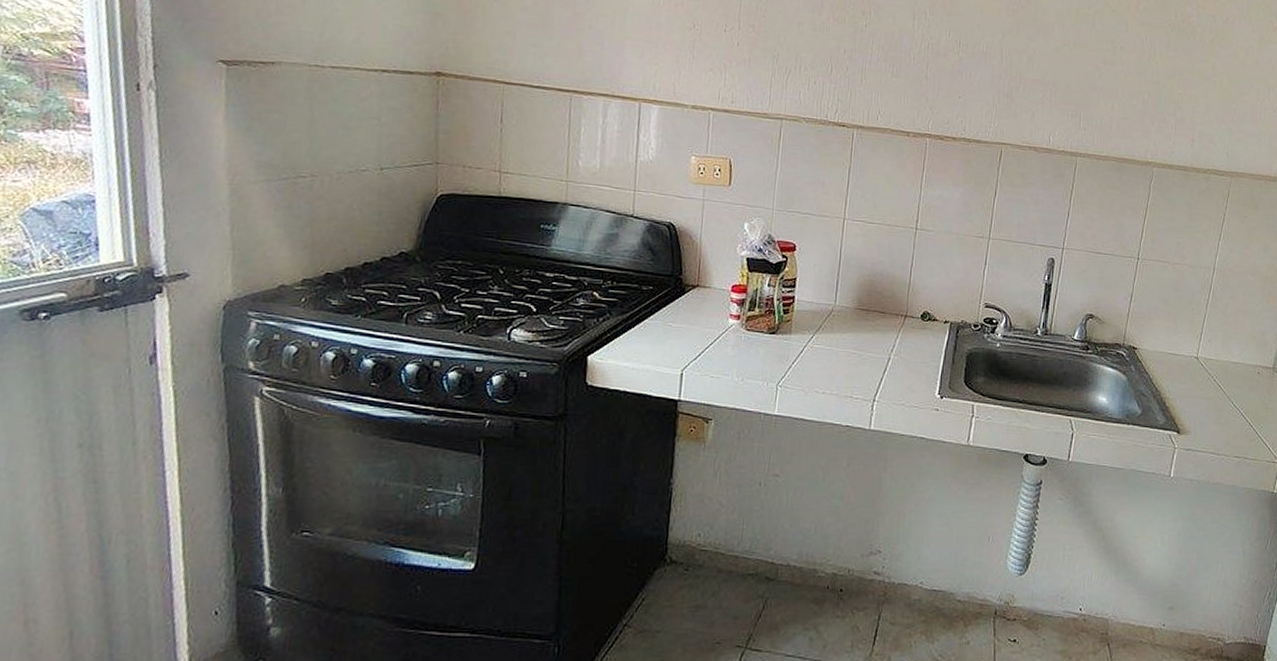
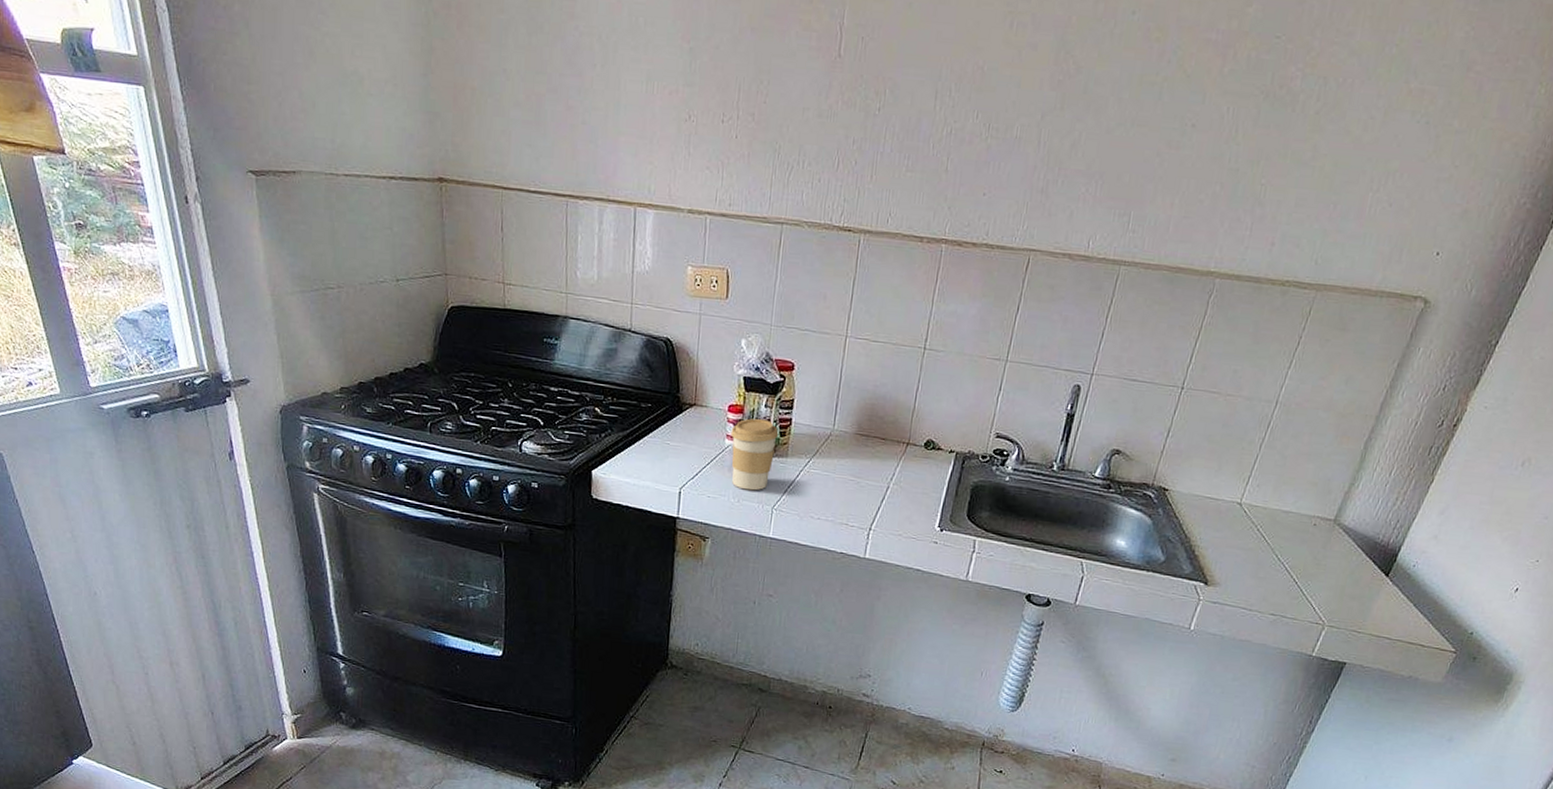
coffee cup: none [734,297,782,369] -> present [731,418,779,491]

